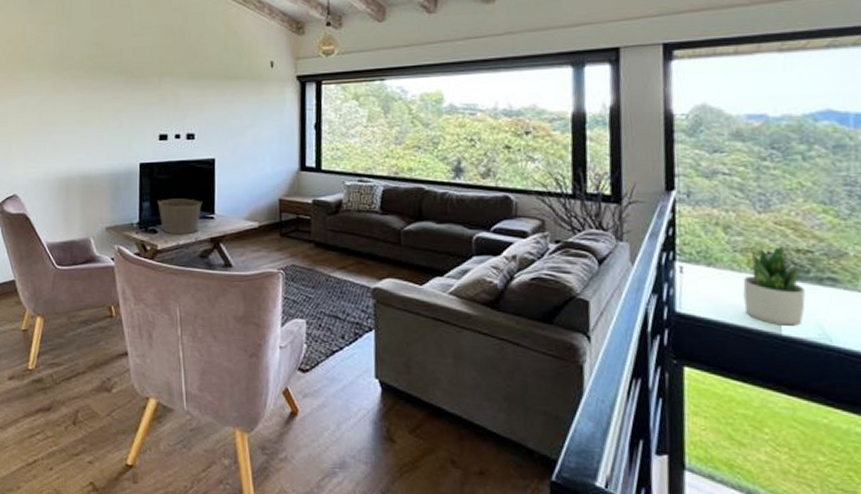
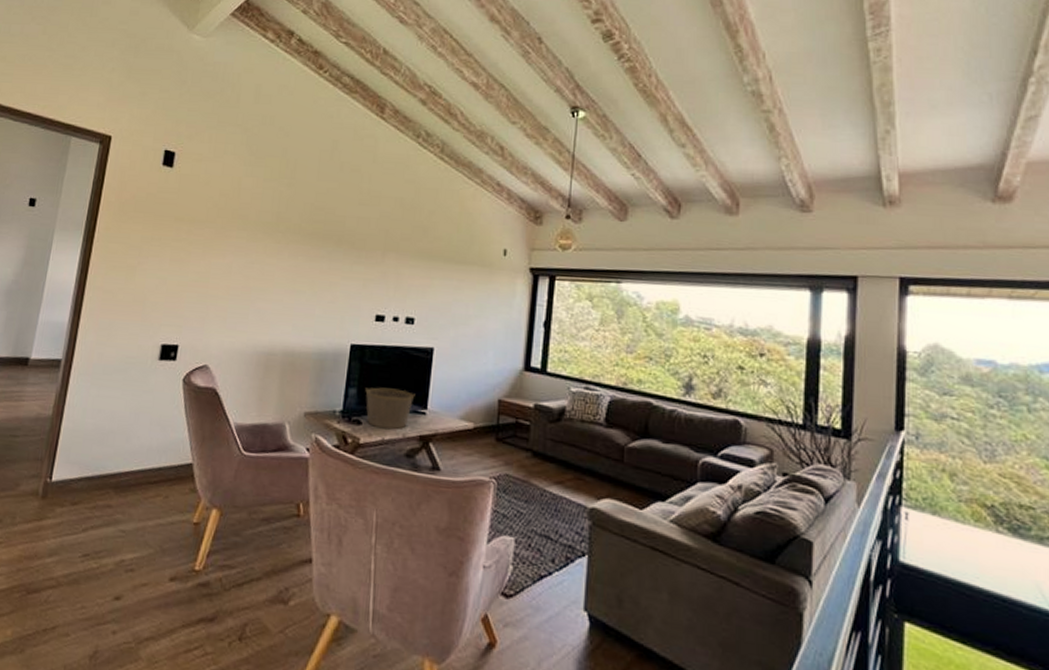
planter: present [743,246,808,327] -> none [966,500,1030,588]

